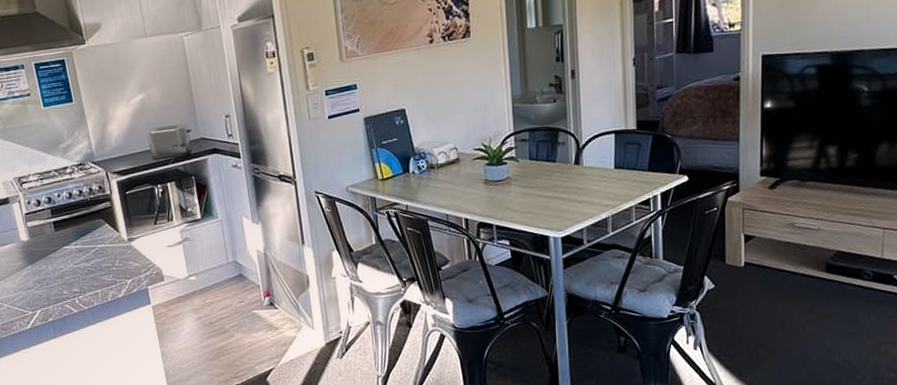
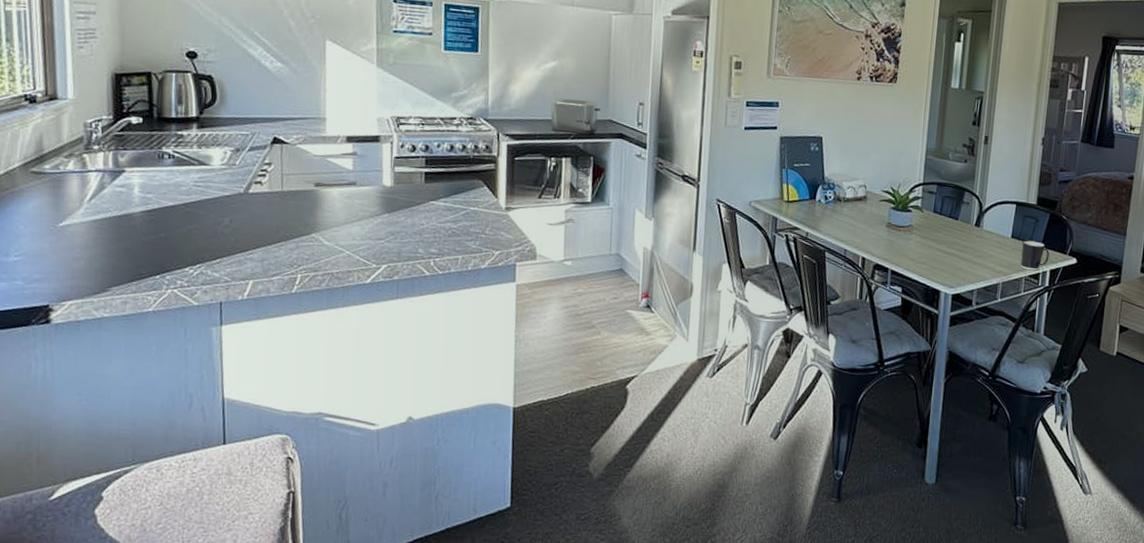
mug: none [627,166,658,198] -> present [1020,240,1049,271]

